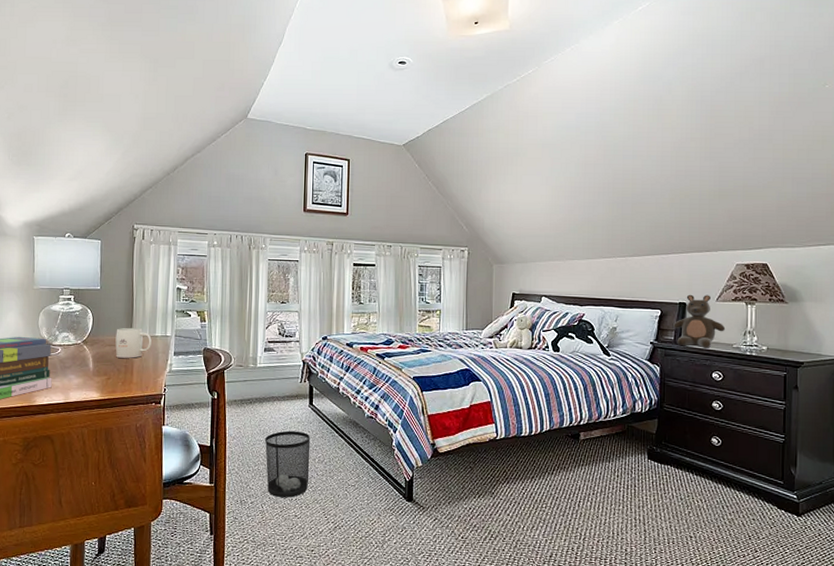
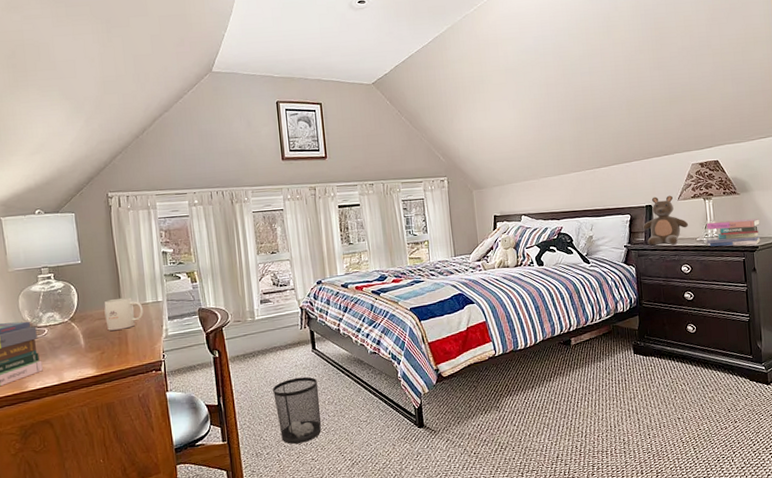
books: none [744,328,808,361] -> present [706,218,760,247]

